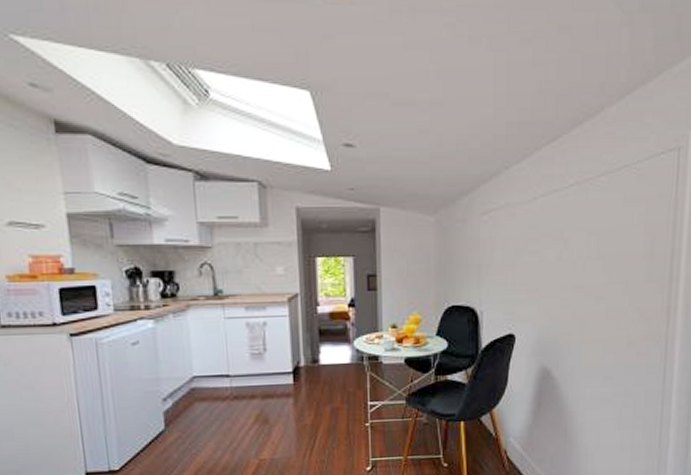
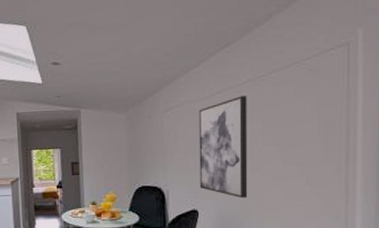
wall art: none [517,201,573,321] -> present [198,95,248,199]

